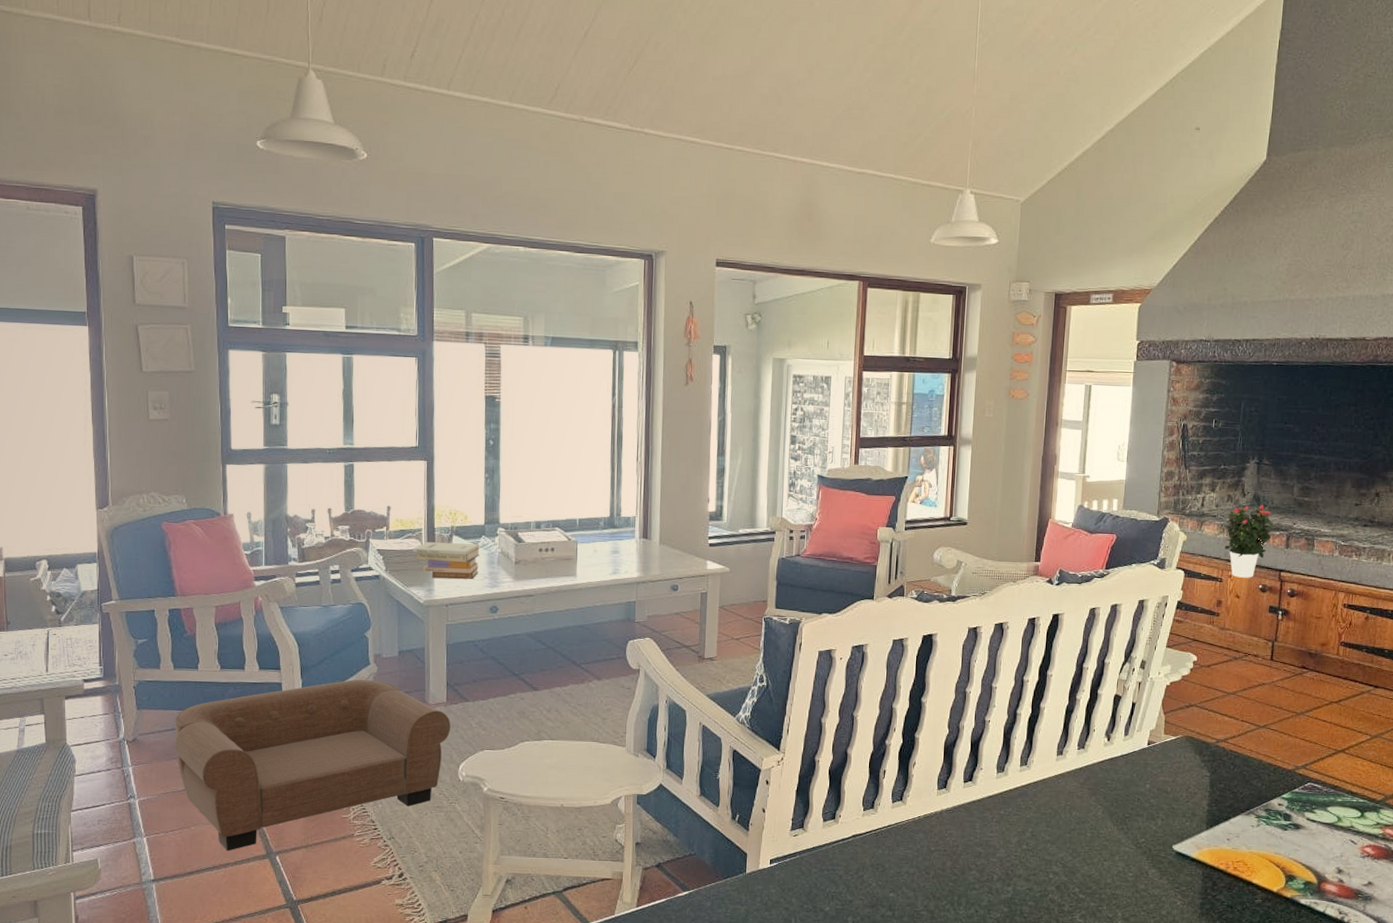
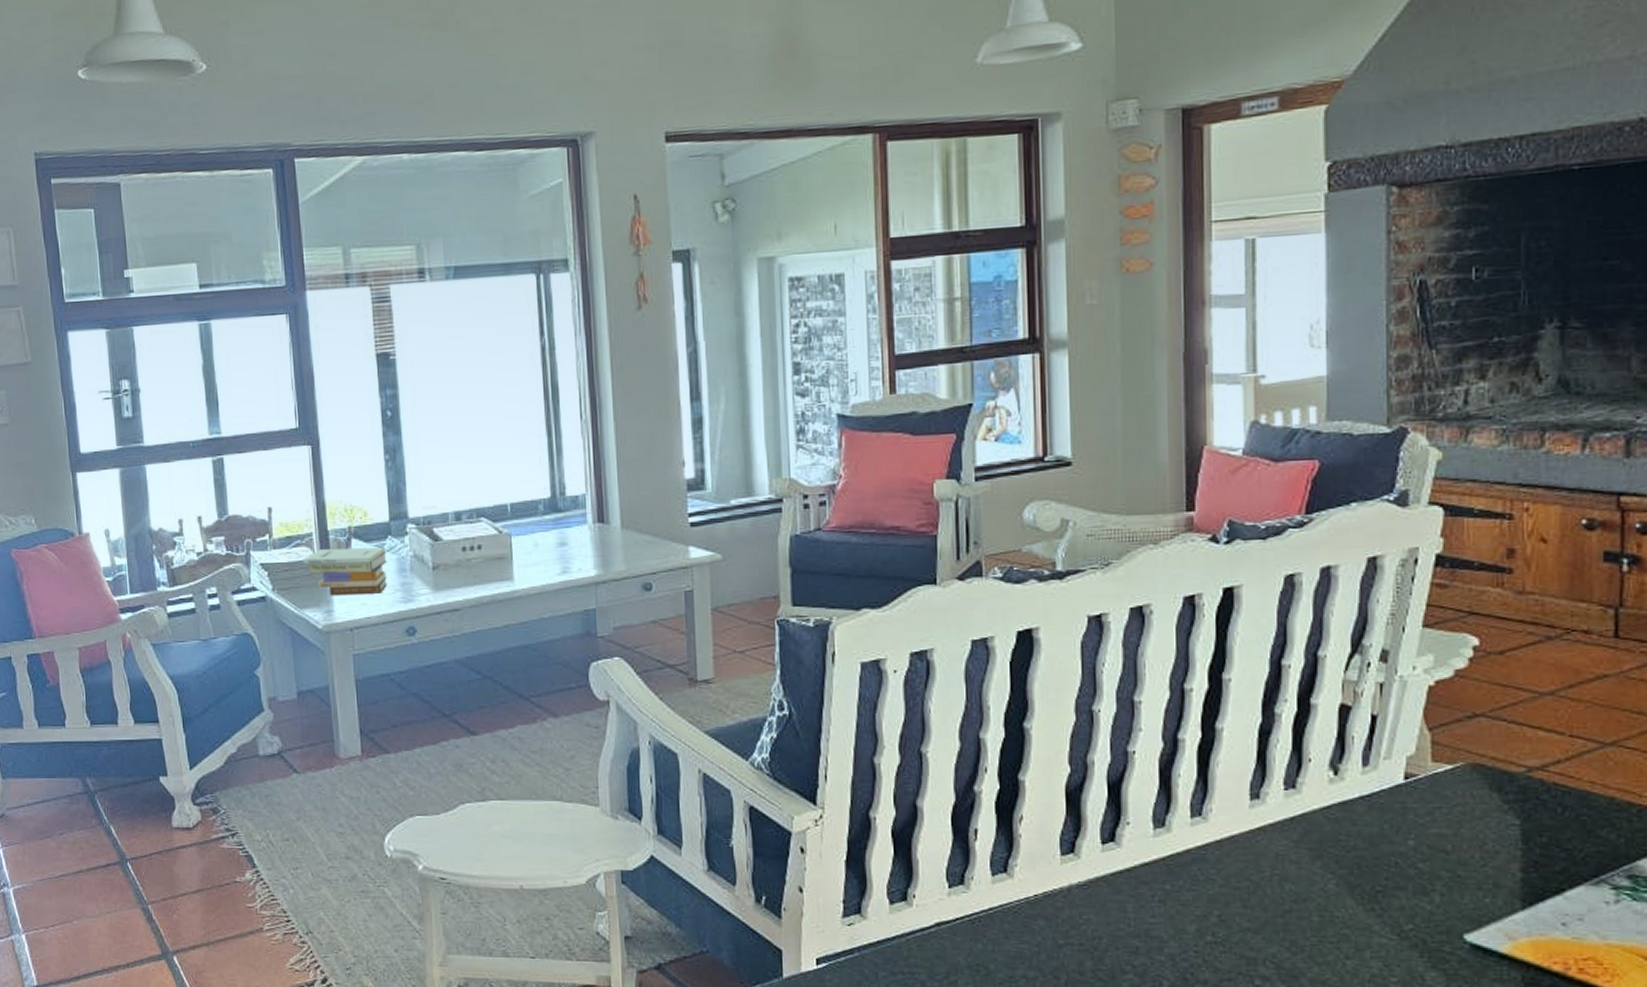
dog bed: present [174,679,450,851] -> none [44,730,370,951]
potted flower: present [1224,504,1275,578] -> none [1508,391,1601,511]

